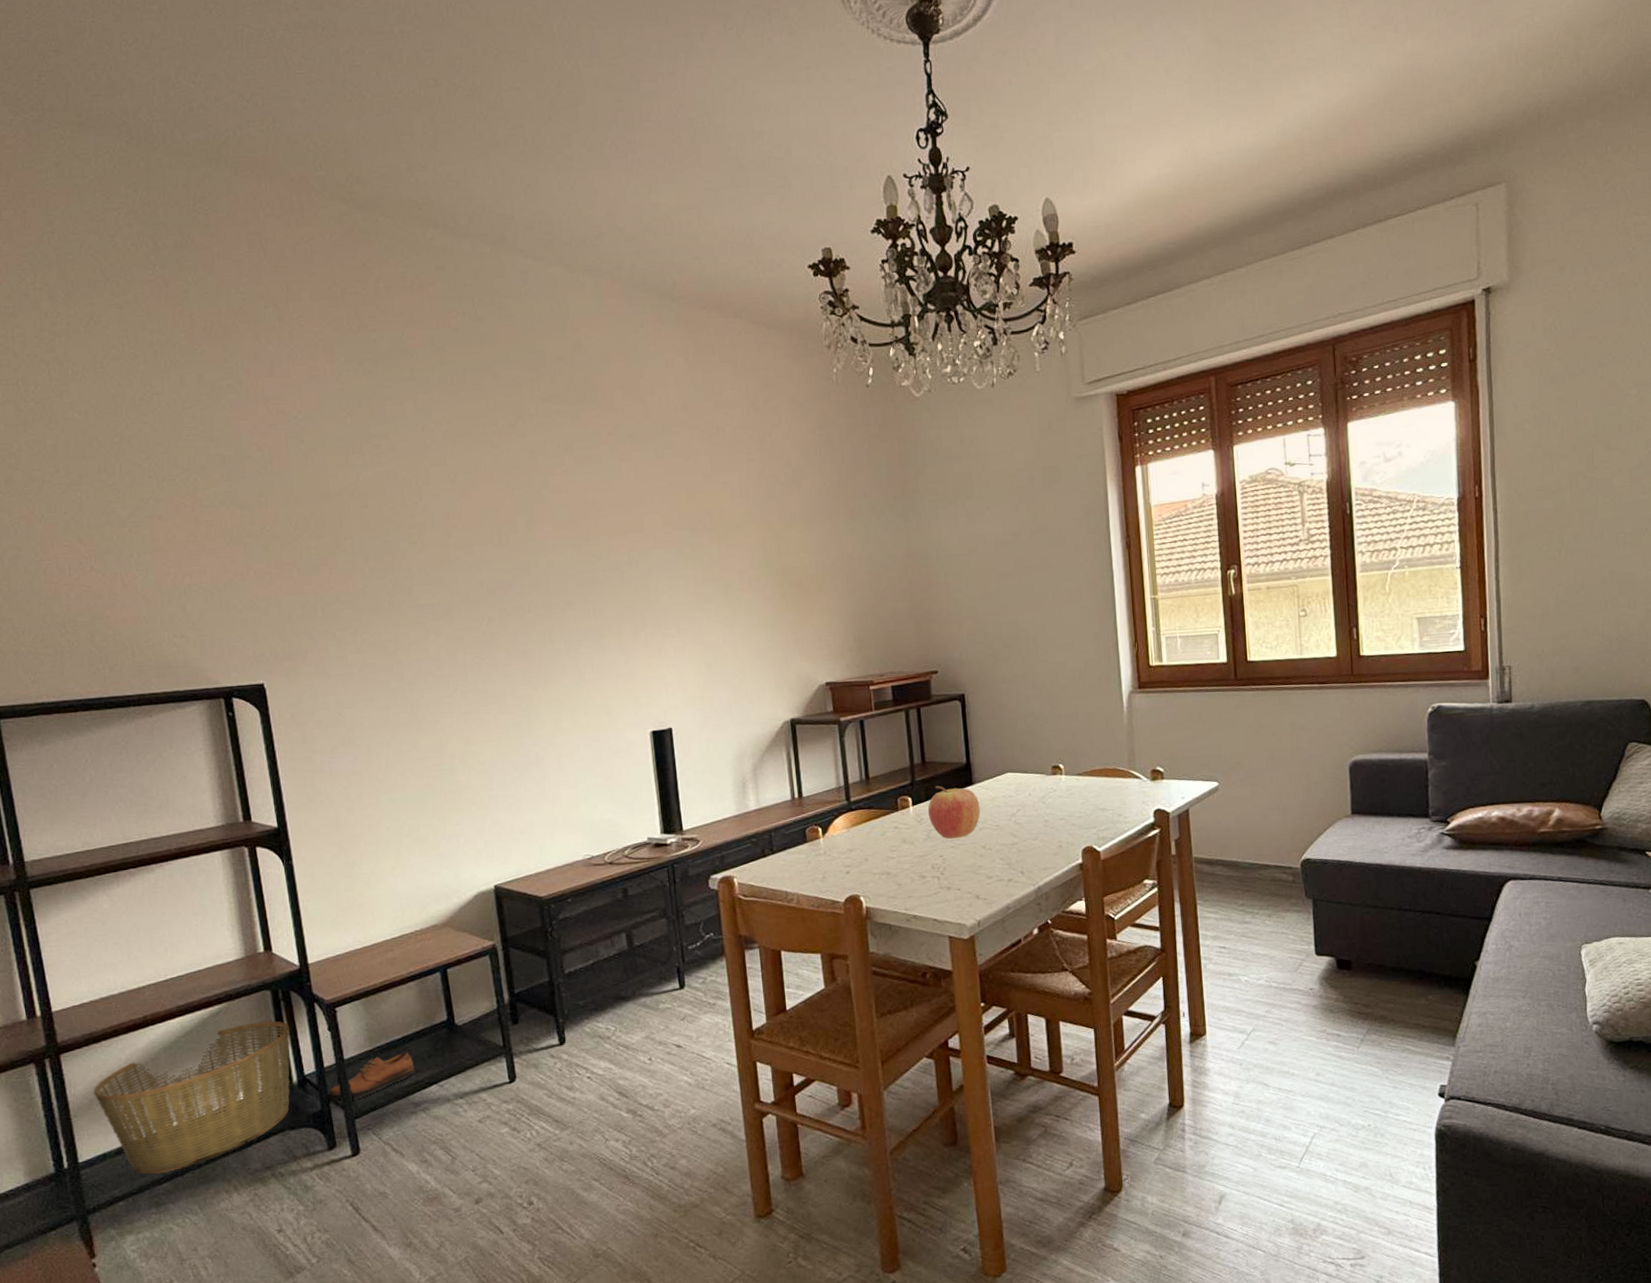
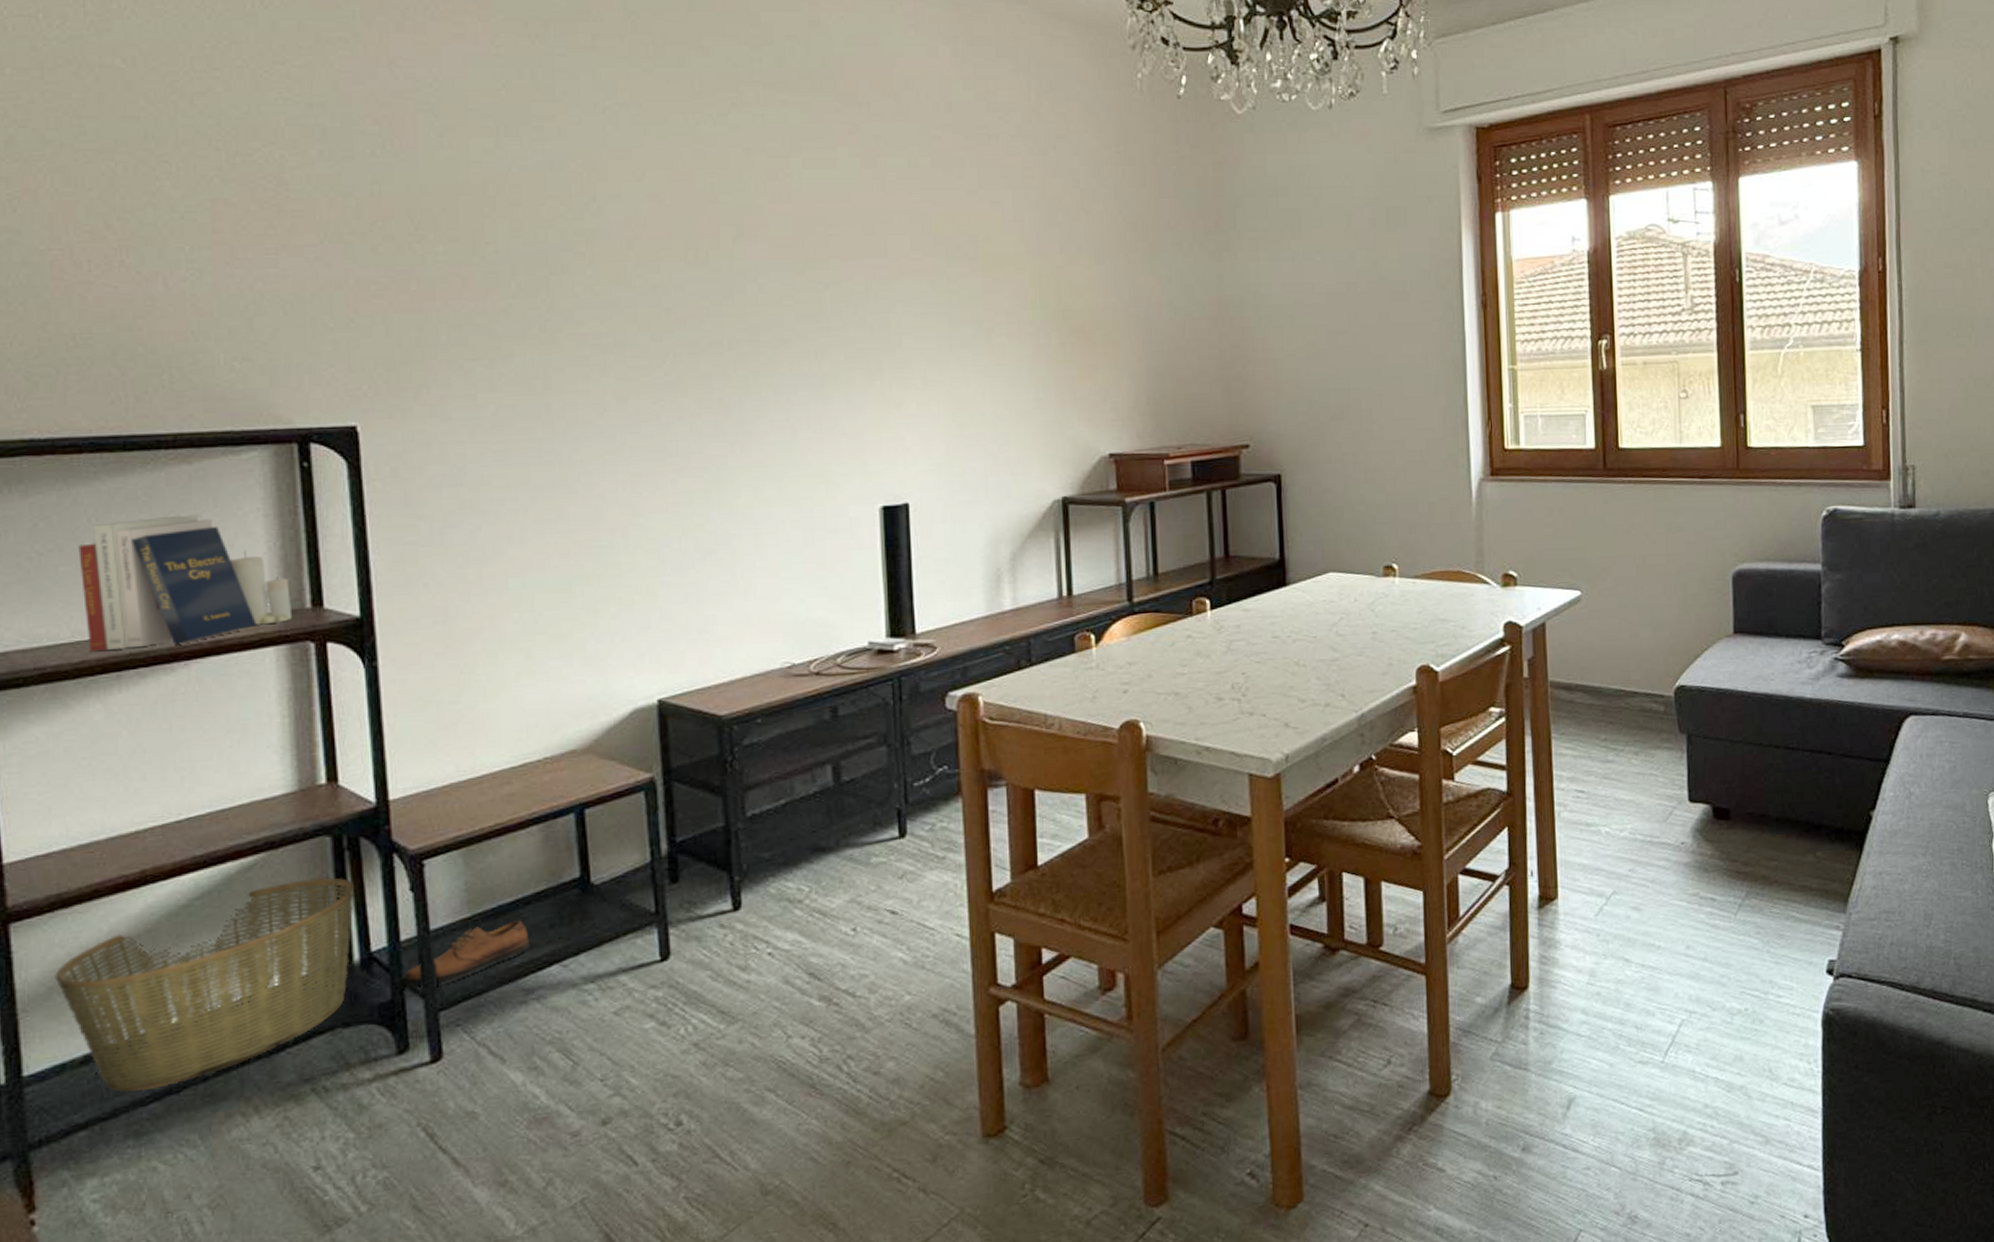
books: none [81,754,207,858] -> present [78,514,257,652]
candle: none [184,779,231,836] -> present [230,550,293,625]
fruit: present [927,786,981,839] -> none [1229,586,1295,652]

